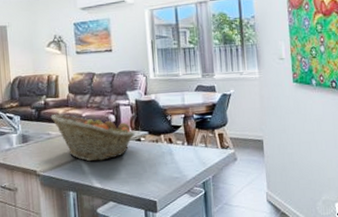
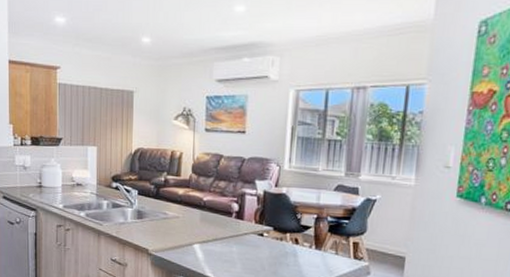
fruit basket: present [50,113,135,162] -> none [169,193,258,251]

